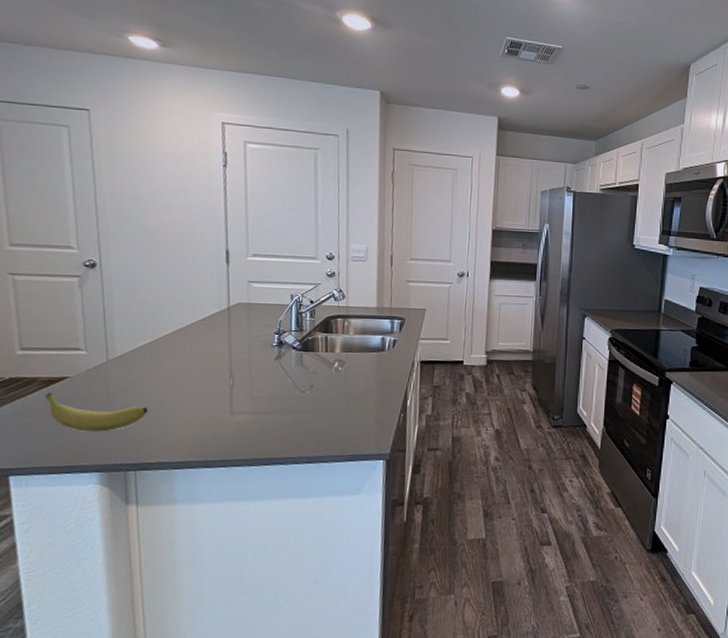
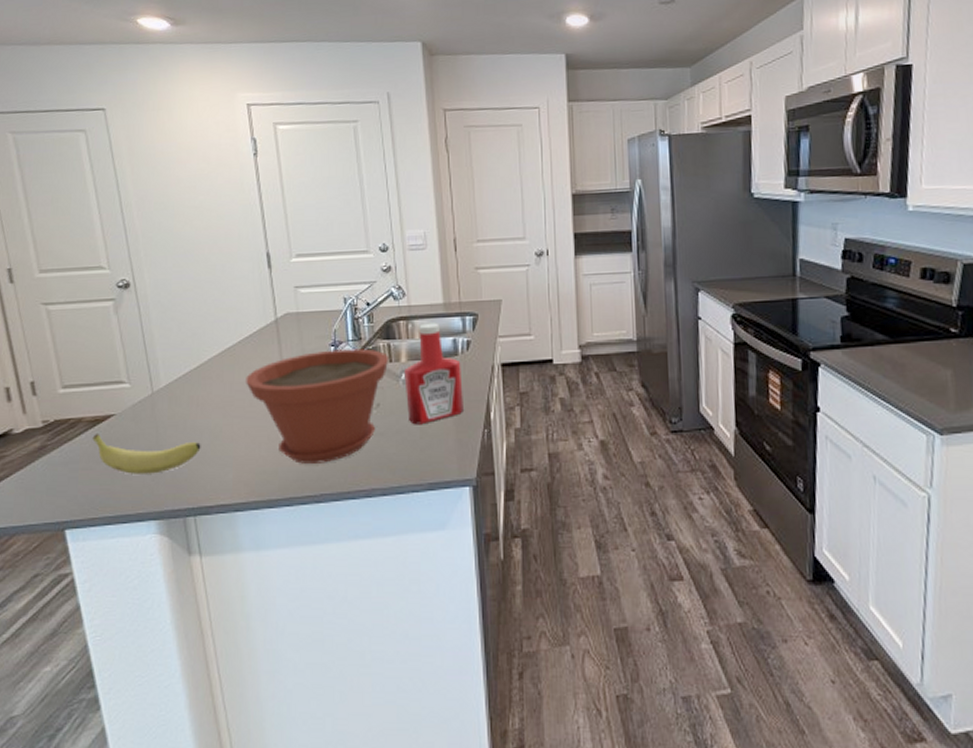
plant pot: none [195,337,326,433] -> present [246,348,389,464]
ketchup bottle: none [336,322,387,406] -> present [404,322,465,425]

